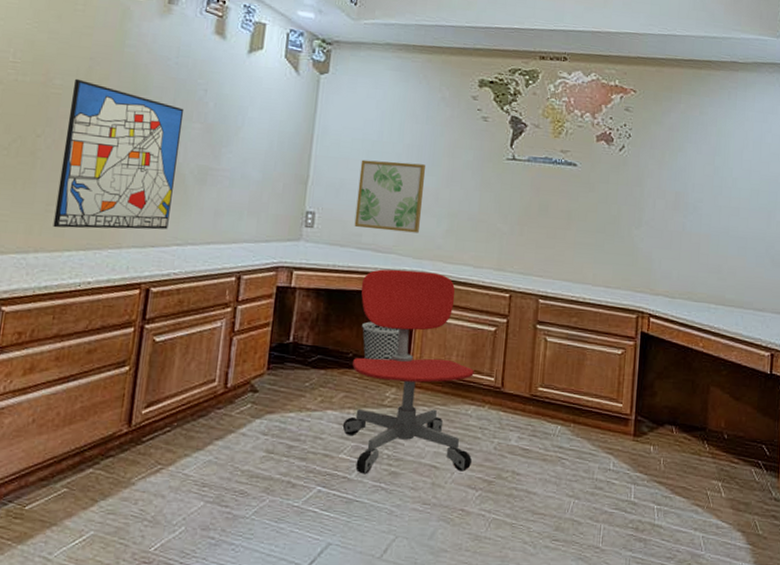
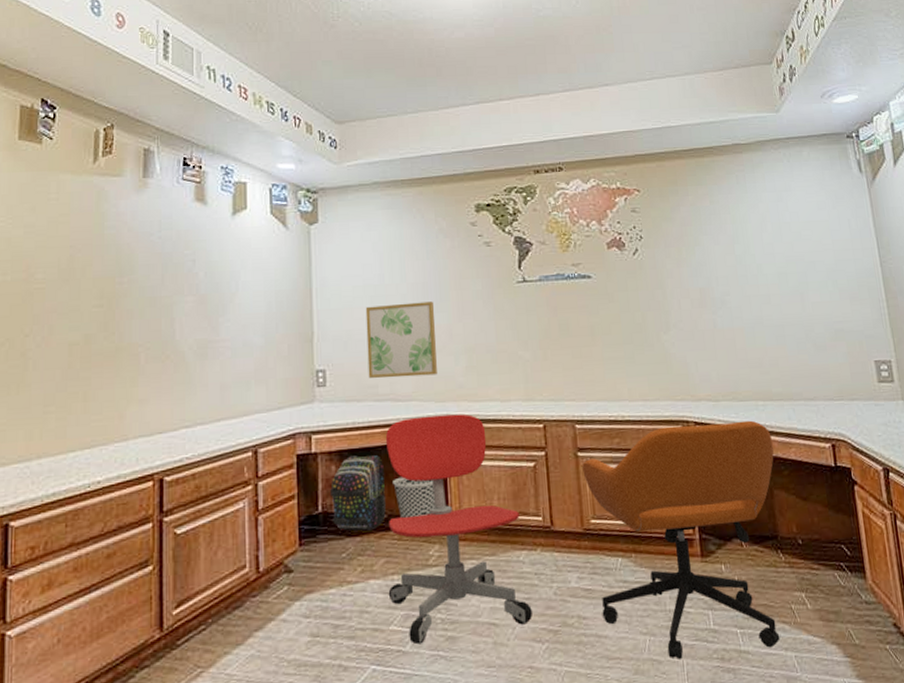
wall art: present [53,78,184,230] -> none [53,269,175,429]
backpack: none [301,295,356,366] -> present [330,455,386,532]
office chair: none [534,314,718,526] -> present [582,420,780,659]

